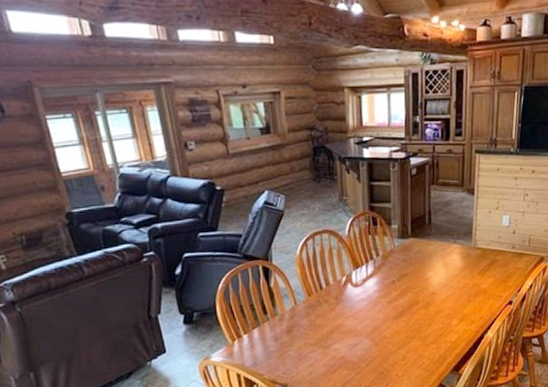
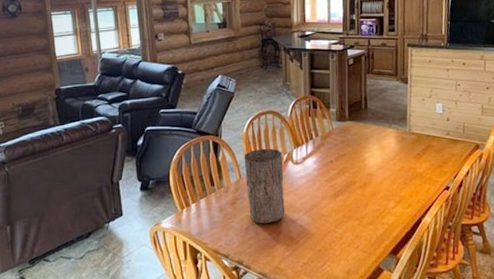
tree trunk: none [298,271,346,351] -> present [244,148,285,224]

